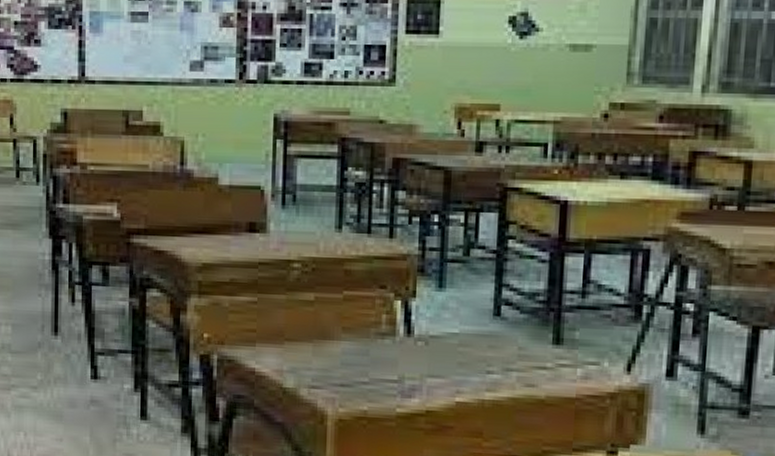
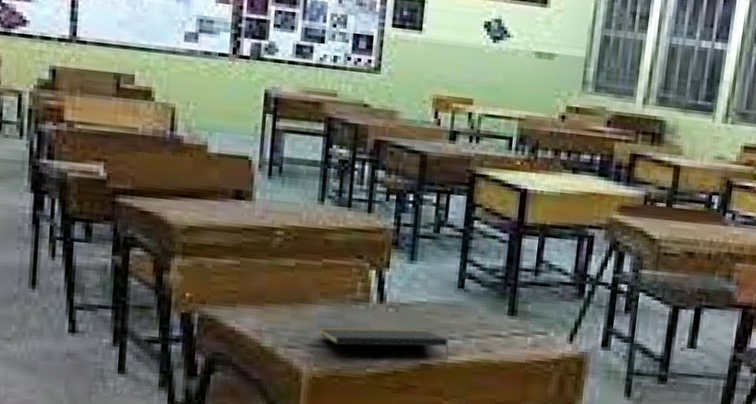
notepad: none [343,363,486,397] -> present [319,327,449,360]

